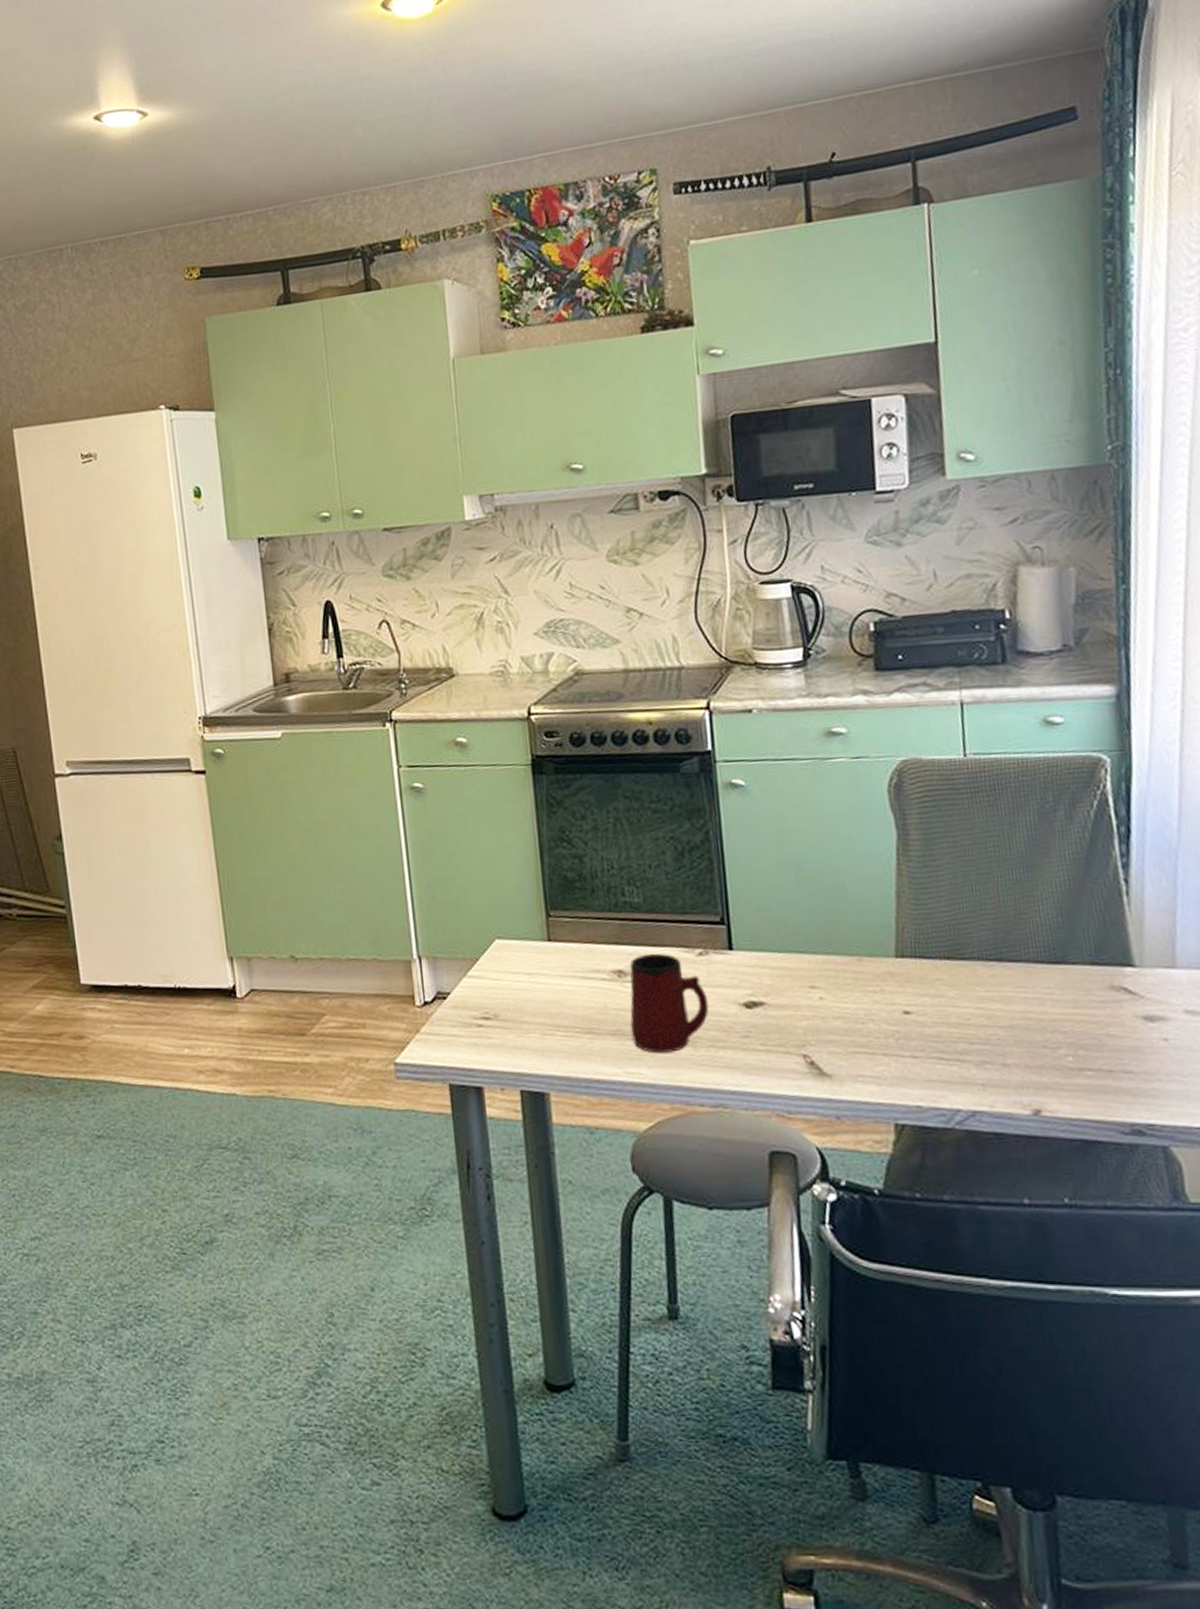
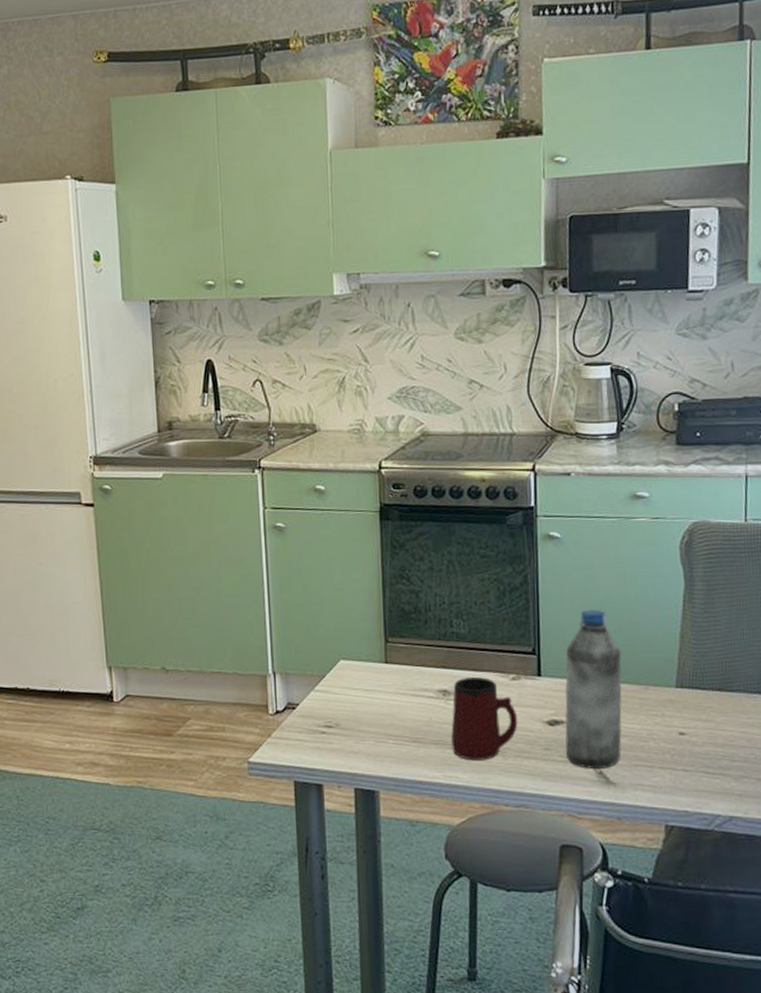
water bottle: none [760,868,836,1058] -> present [565,609,622,769]

